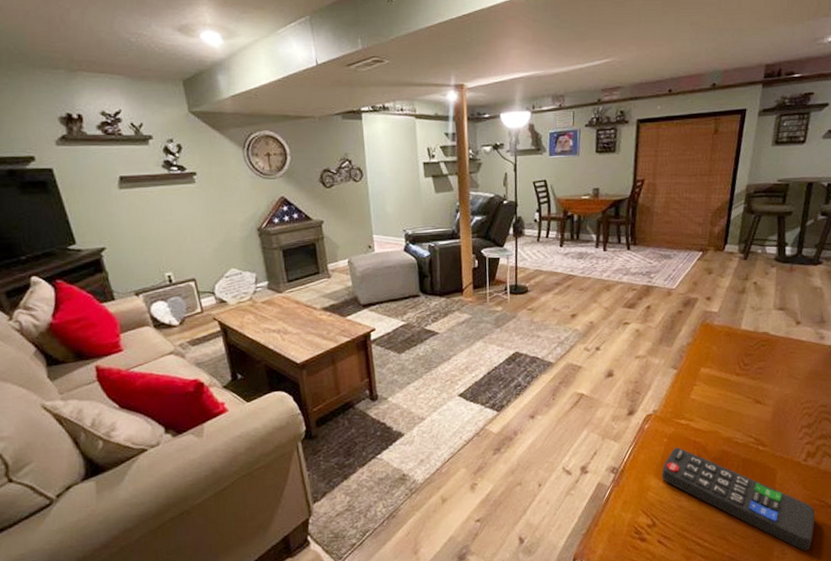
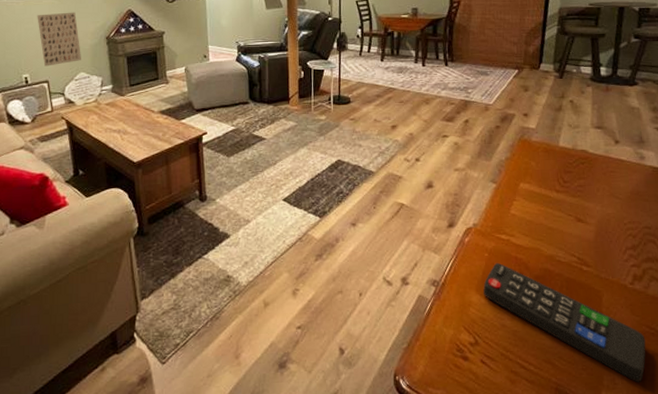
wall art: none [176,201,231,263] -> present [37,12,81,67]

